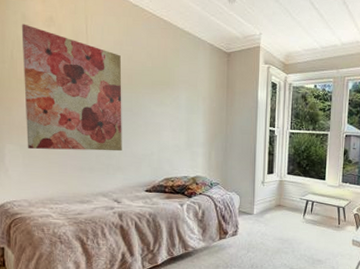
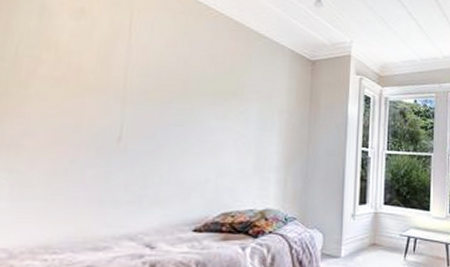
wall art: present [21,23,122,151] -> none [19,14,174,178]

